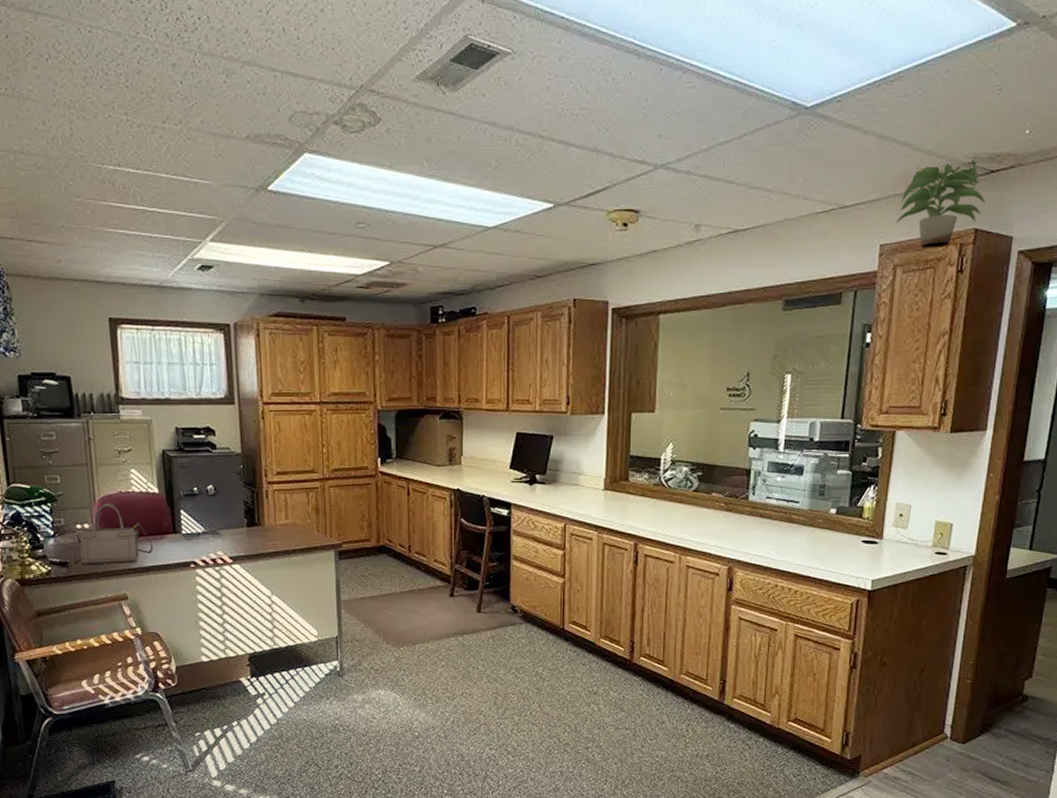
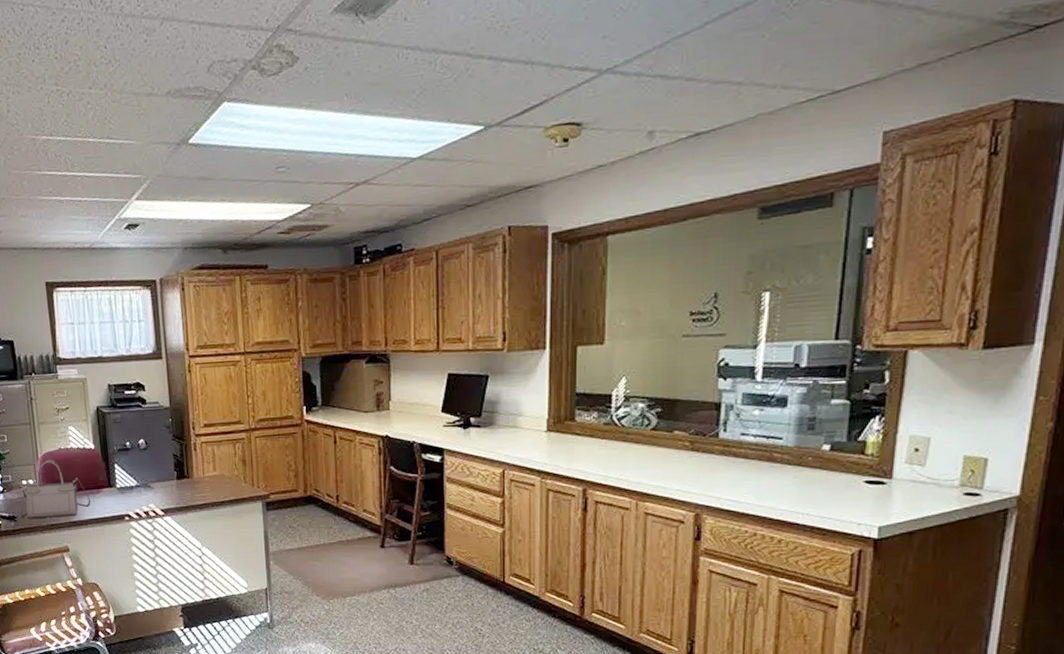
plant: present [896,159,986,248] -> none [904,15,1029,130]

